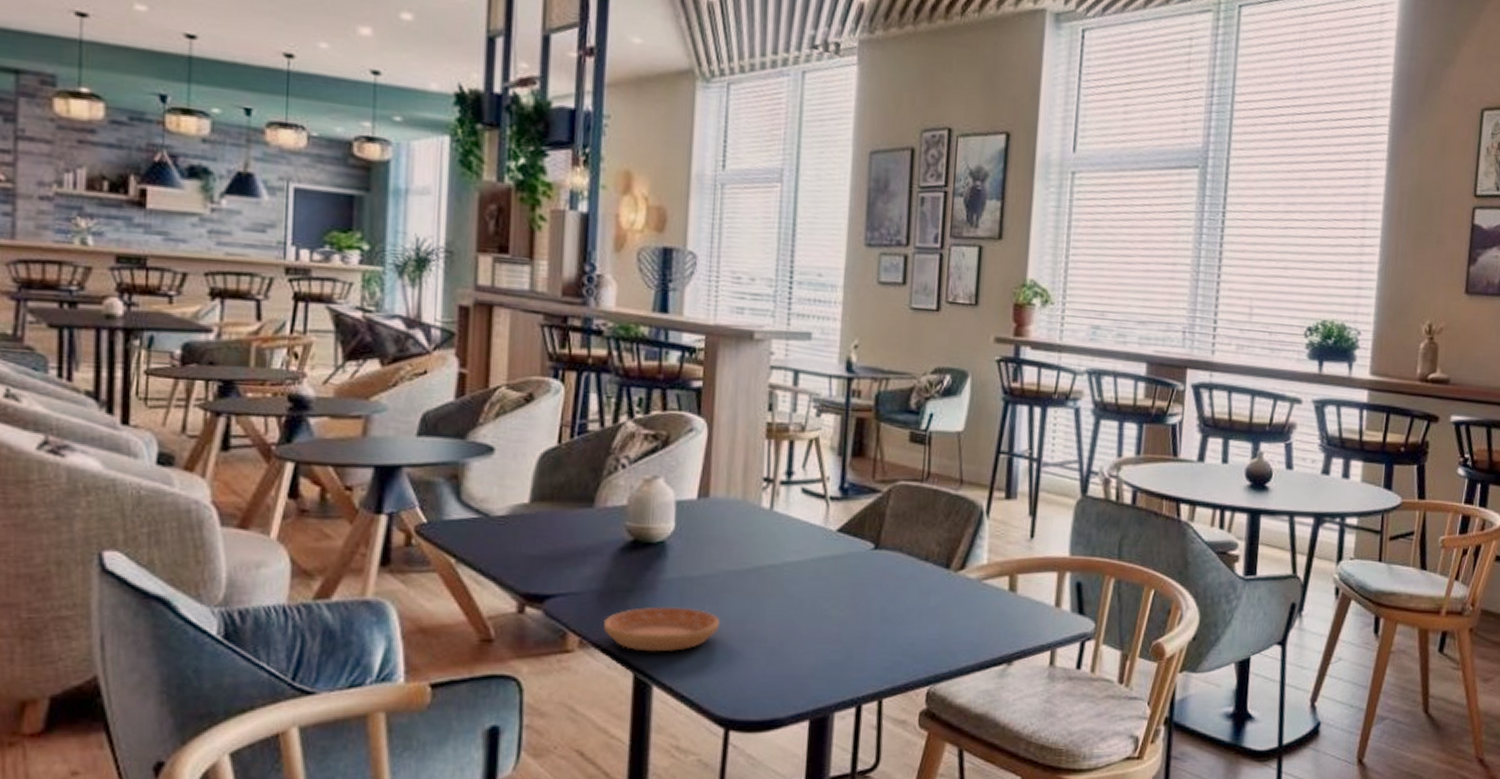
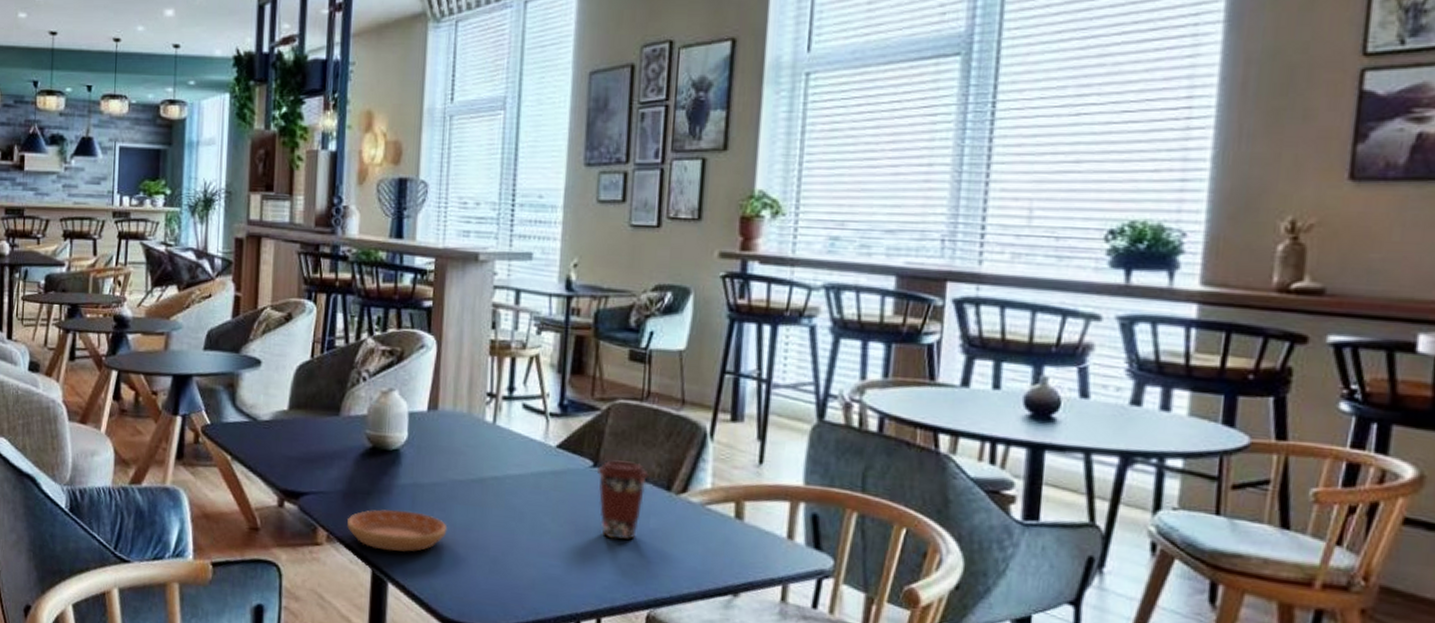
coffee cup: none [879,541,929,620] -> present [597,460,649,540]

